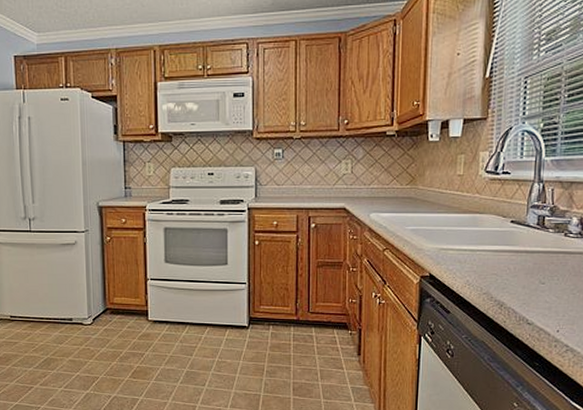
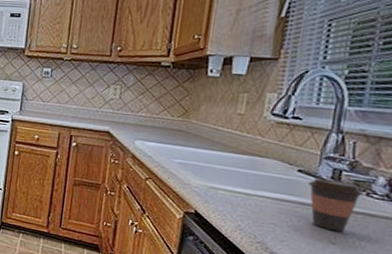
coffee cup: none [520,225,562,272] -> present [308,177,363,232]

